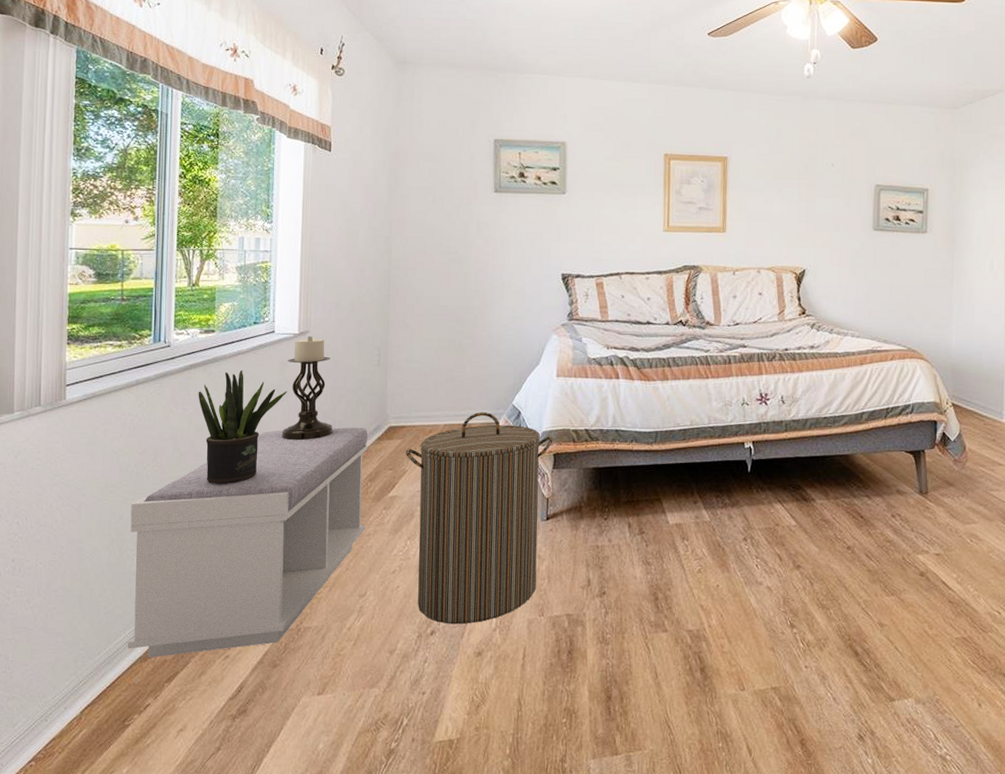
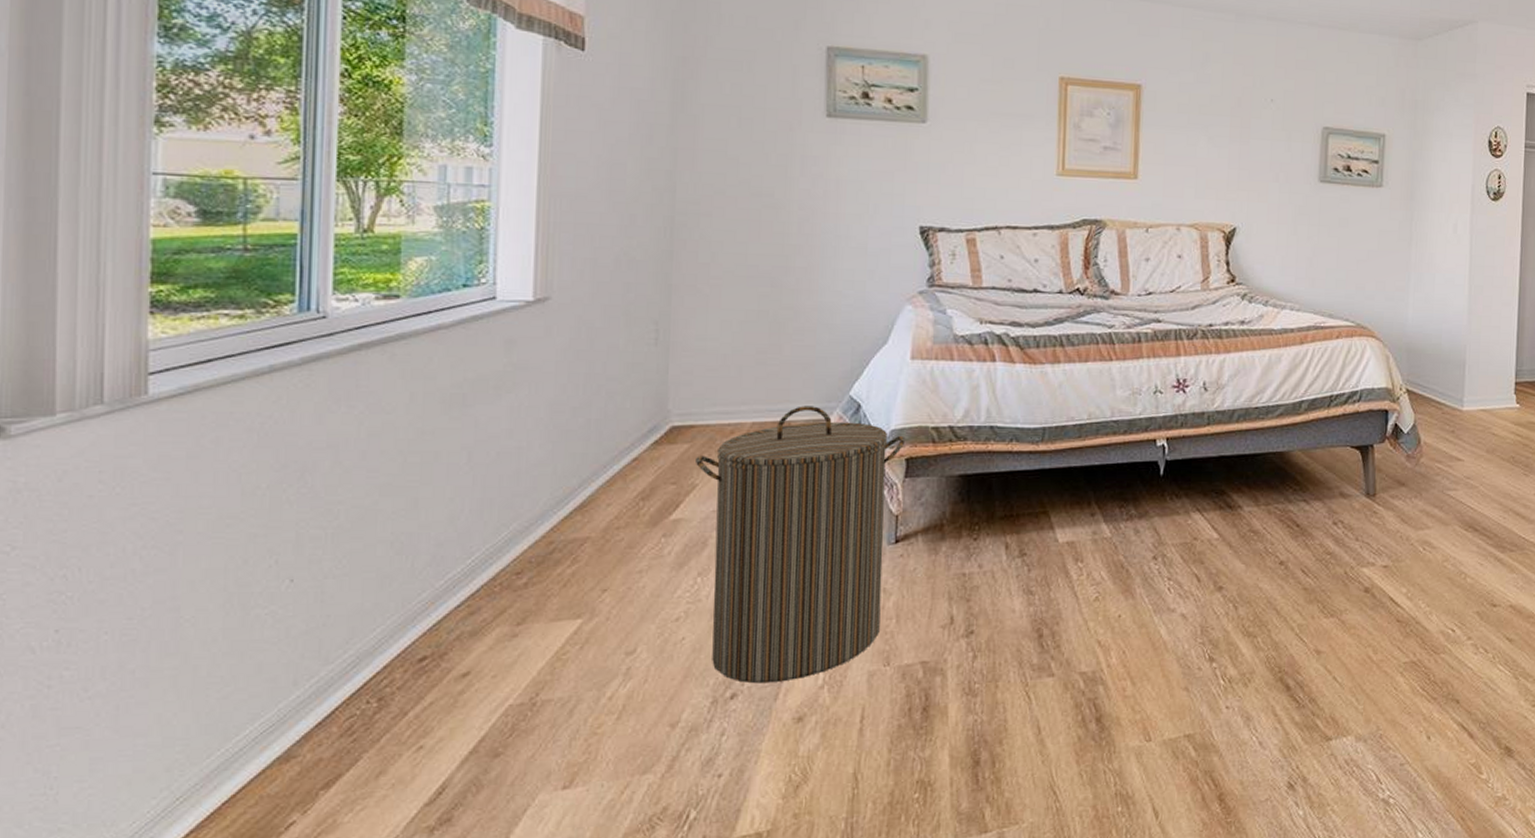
bench: present [127,427,368,658] -> none [256,428,640,757]
potted plant: present [198,370,287,483] -> none [372,351,516,509]
candle holder: present [281,336,334,441] -> none [507,304,588,448]

